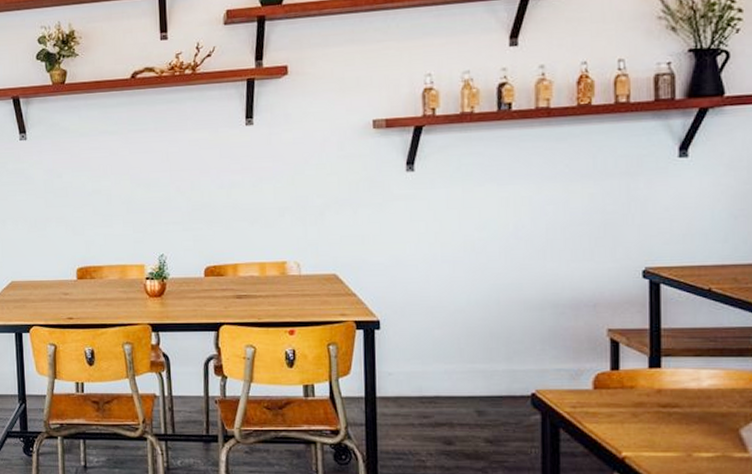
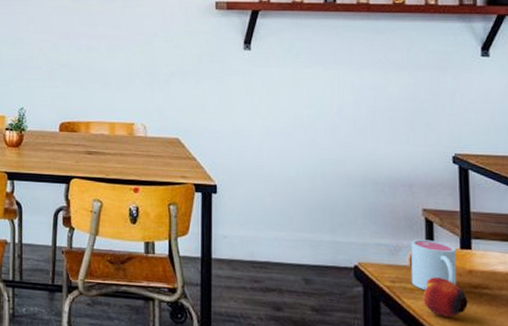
mug: none [593,361,644,413] -> present [411,239,457,290]
apple: none [606,399,656,439] -> present [422,277,468,317]

